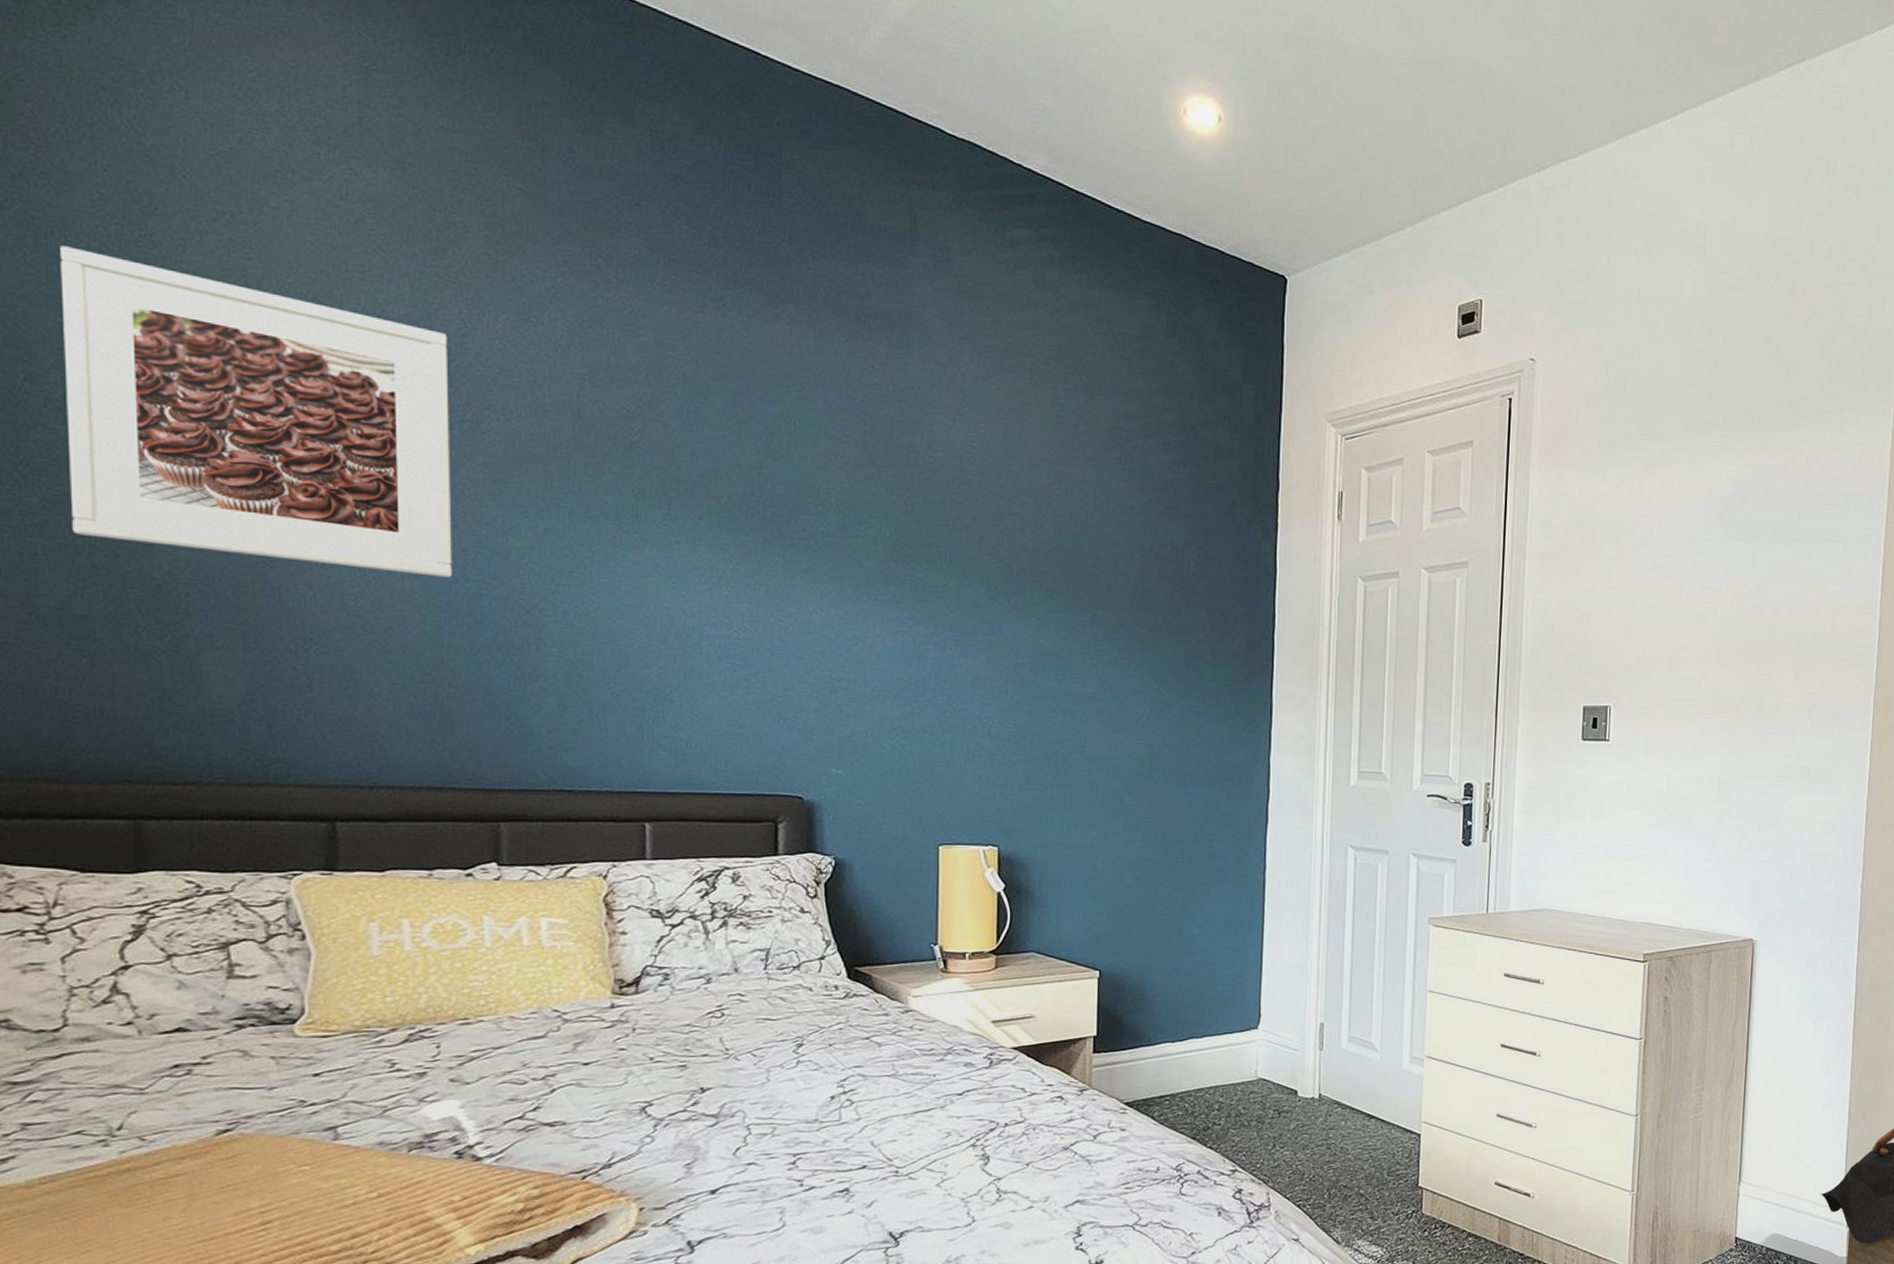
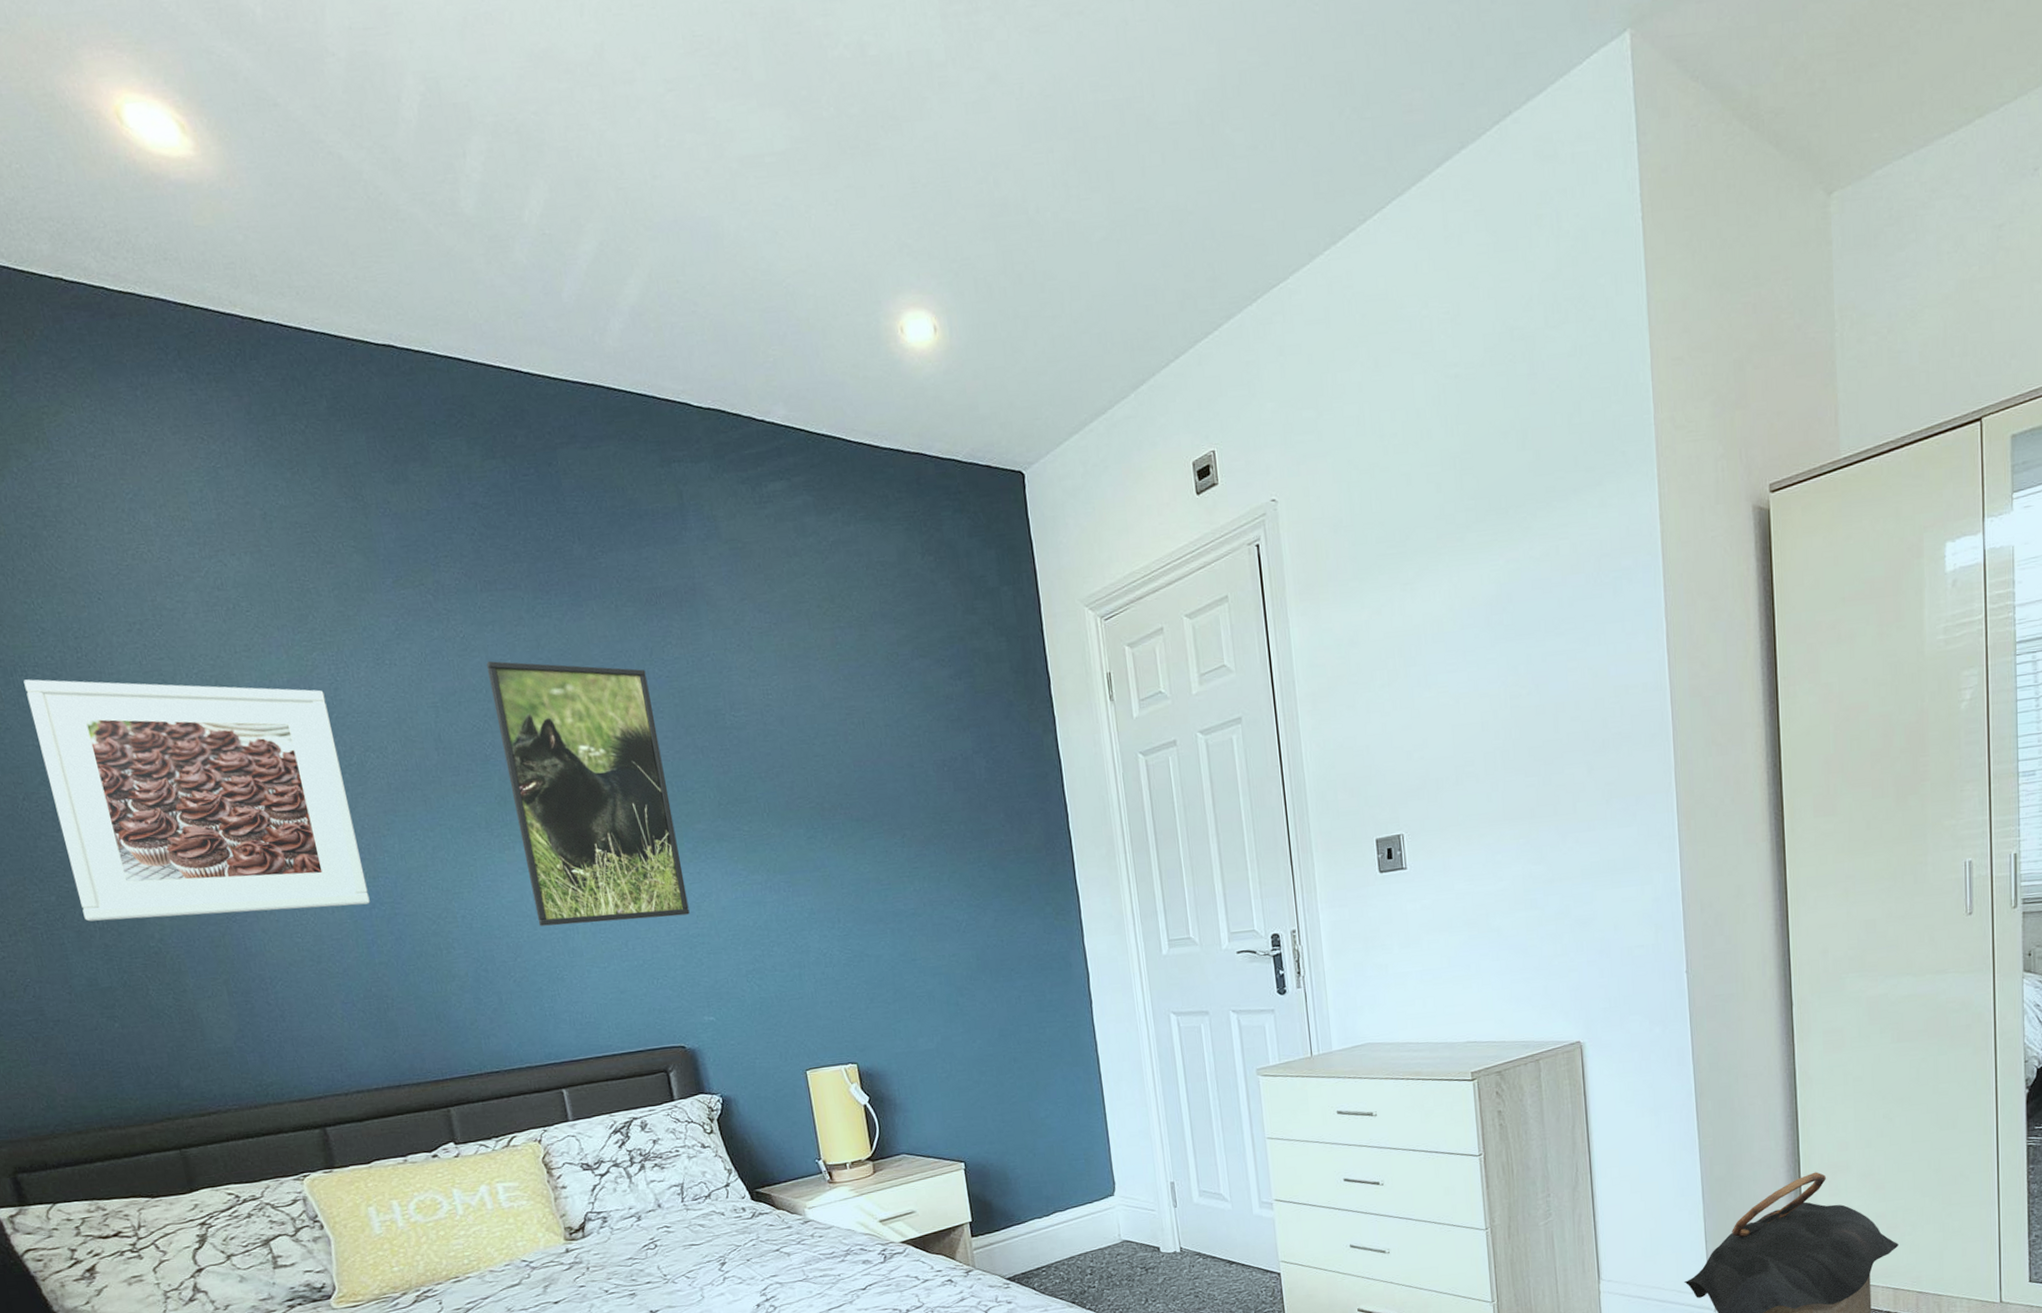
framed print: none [653,342,839,656] -> present [486,660,690,926]

